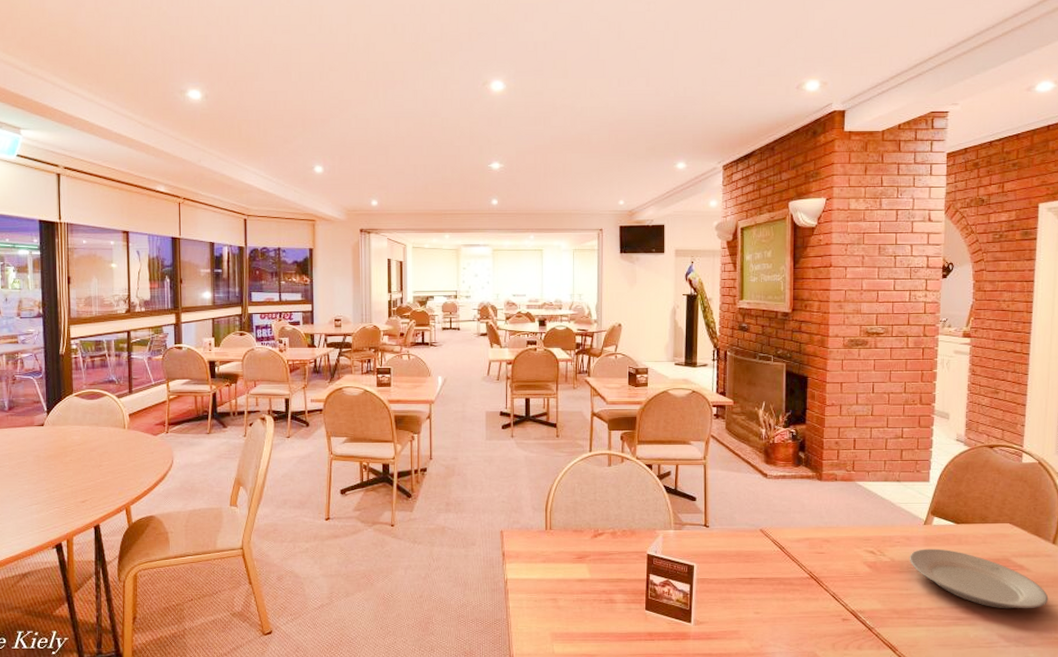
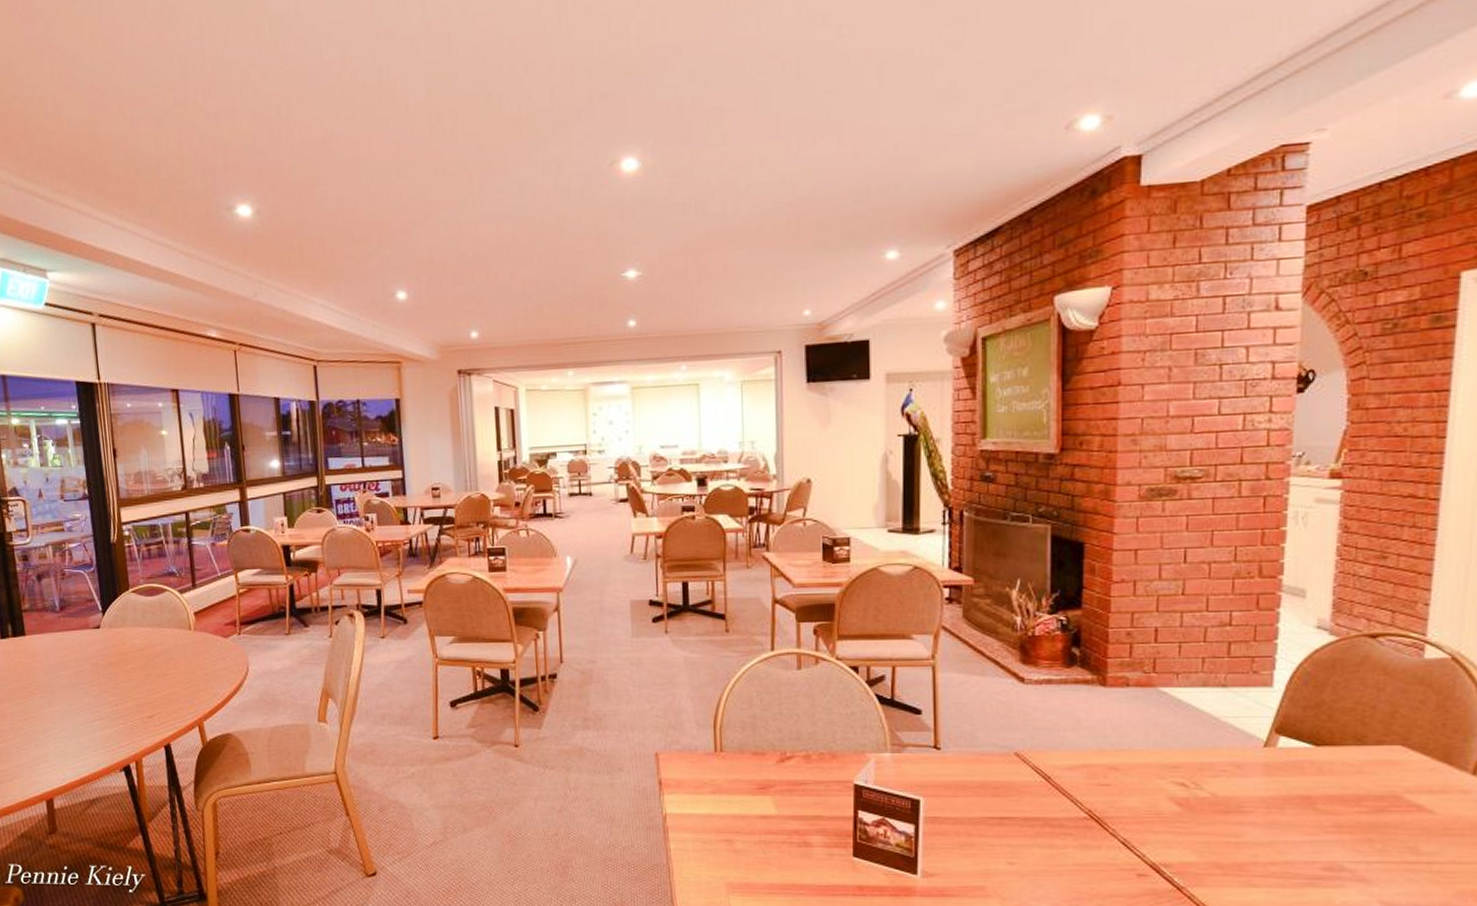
plate: present [909,548,1049,609] -> none [1239,780,1464,867]

